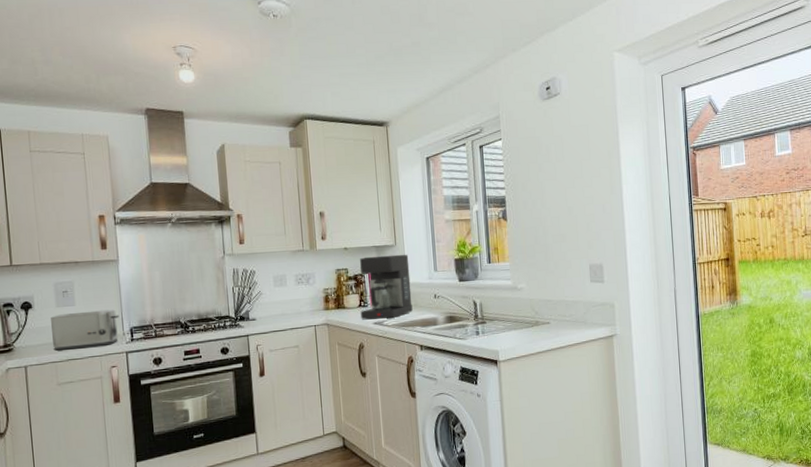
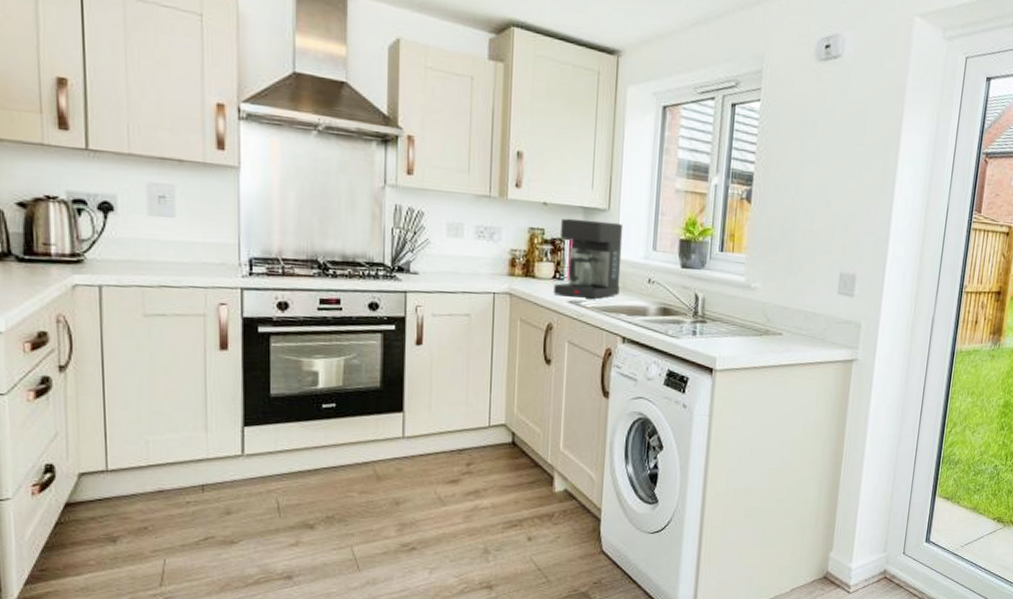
toaster: present [50,309,120,352] -> none [138,225,237,277]

